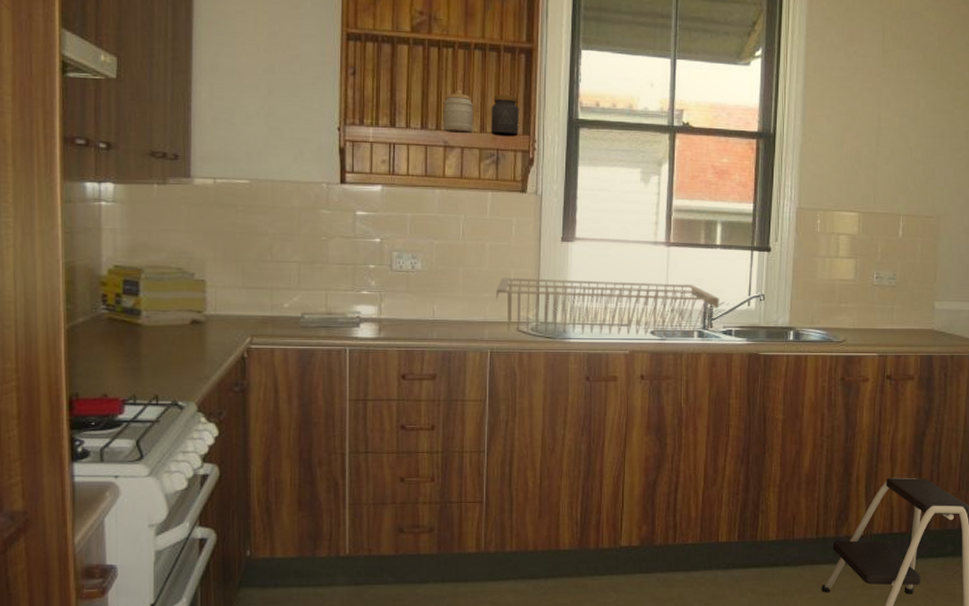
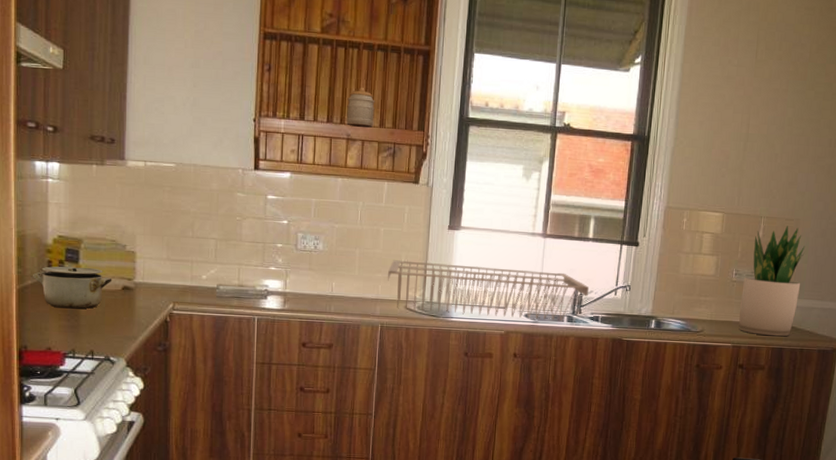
saucepan: none [85,300,179,348] -> present [33,266,112,309]
jar: present [491,94,519,137] -> none [389,92,415,132]
planter: none [883,223,948,343] -> present [738,226,806,337]

